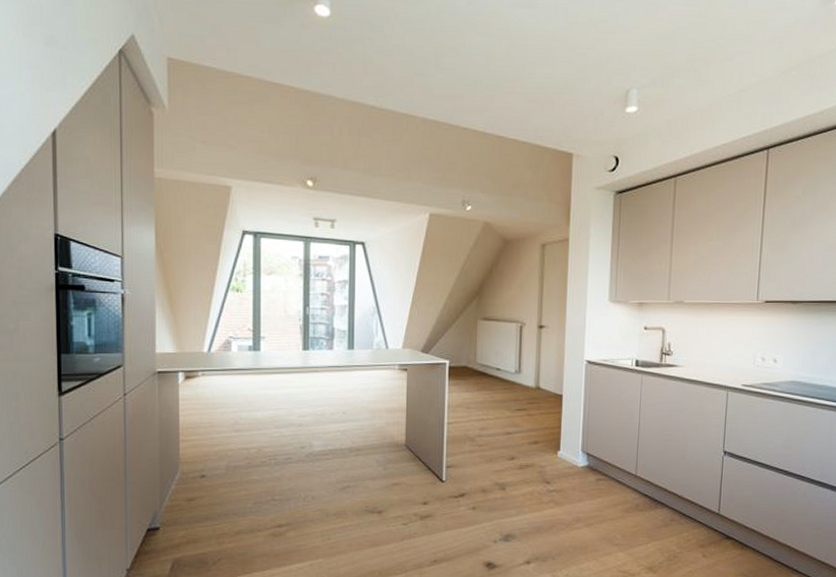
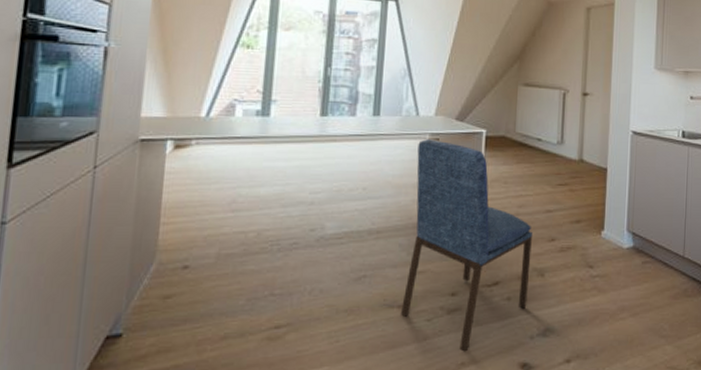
dining chair: none [381,370,494,551] -> present [401,139,532,352]

